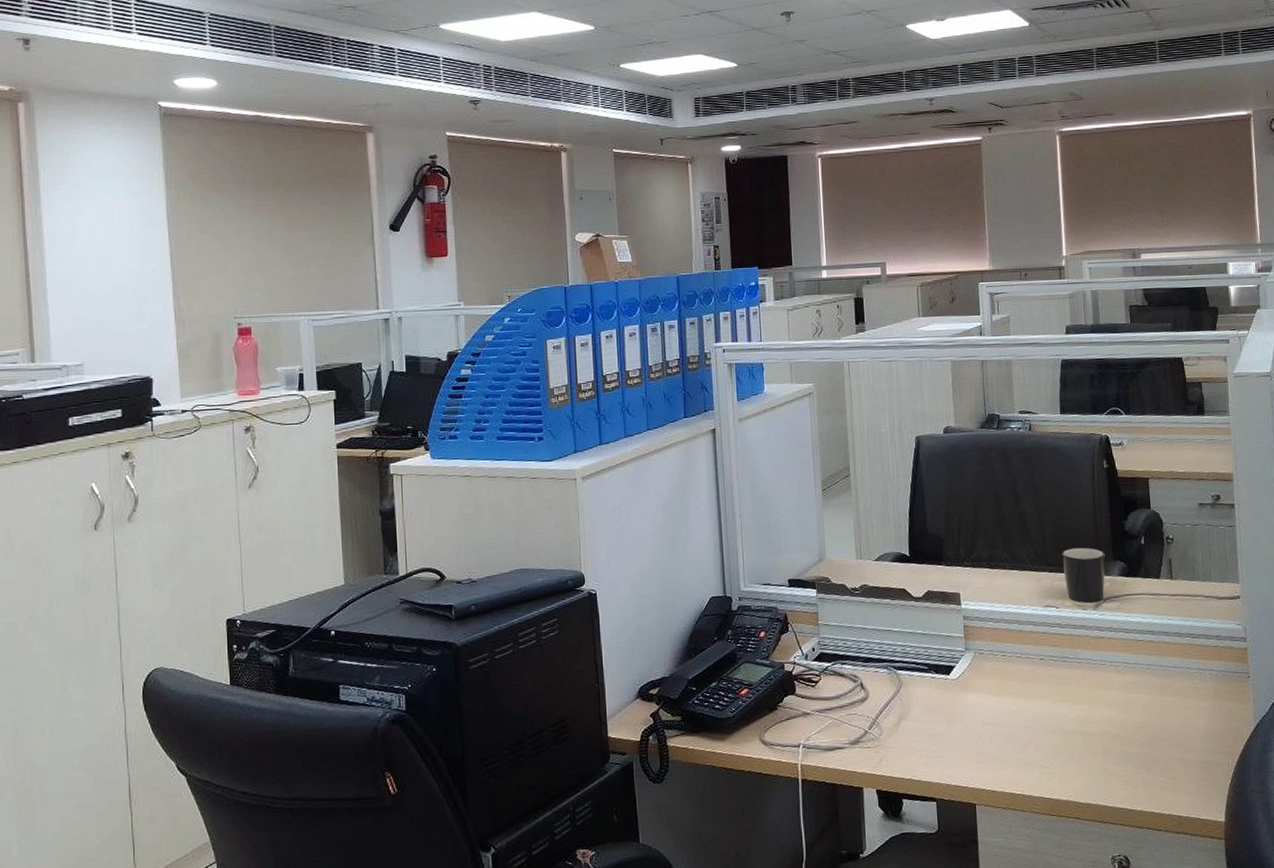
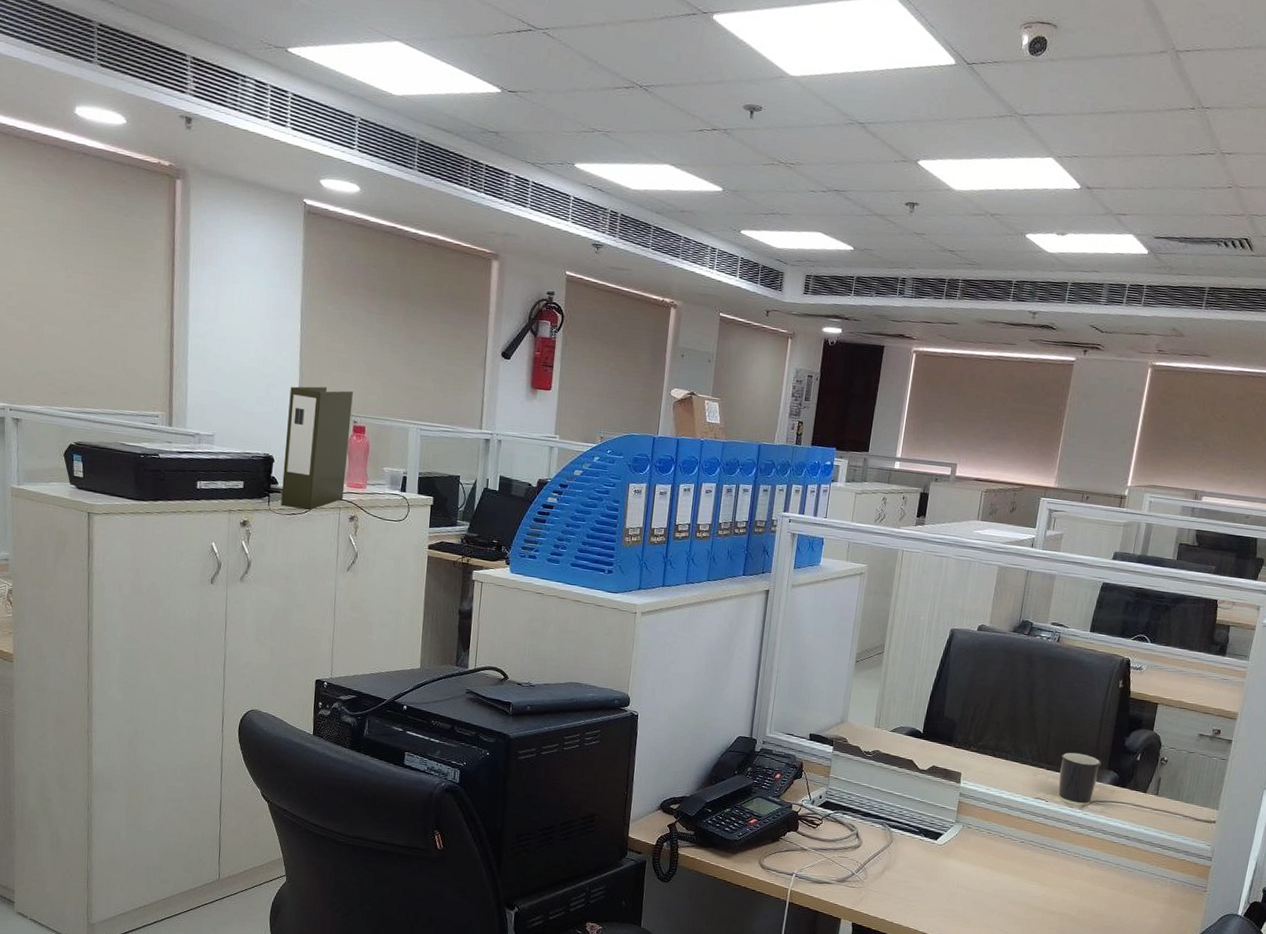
binder: none [164,291,236,430] -> present [281,386,353,511]

